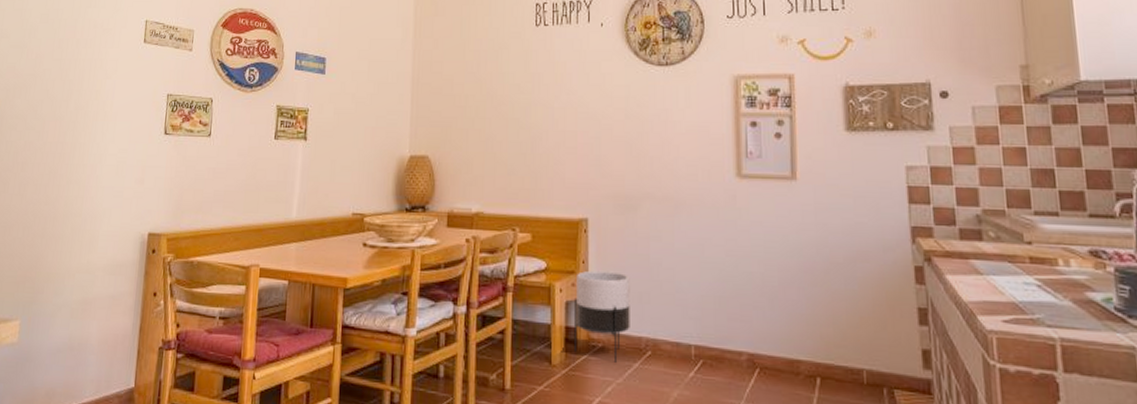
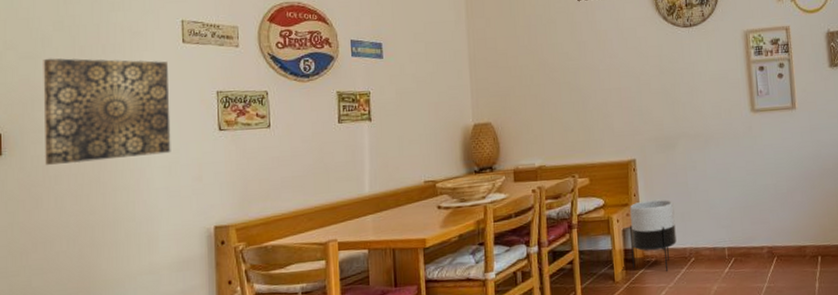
wall art: none [16,48,129,153] -> present [43,58,171,165]

